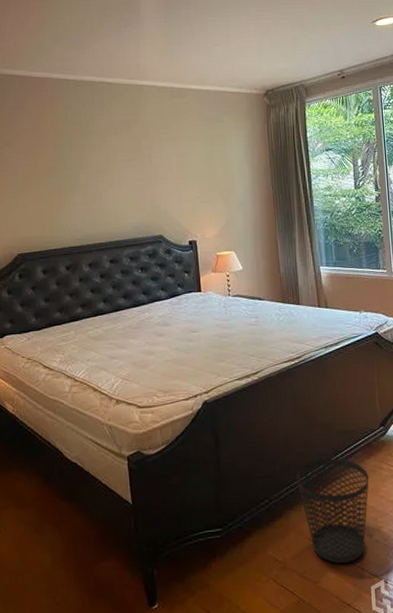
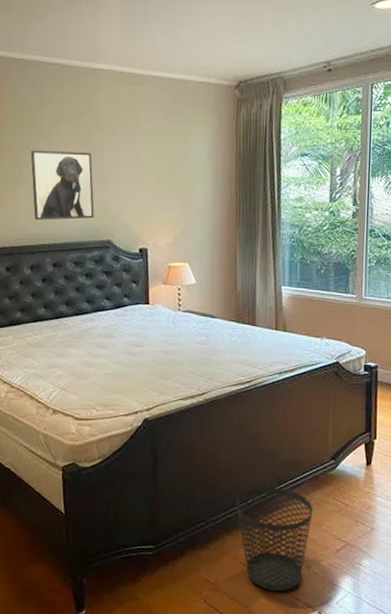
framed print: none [85,158,146,221] -> present [30,150,94,220]

